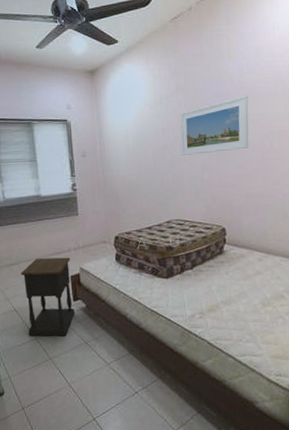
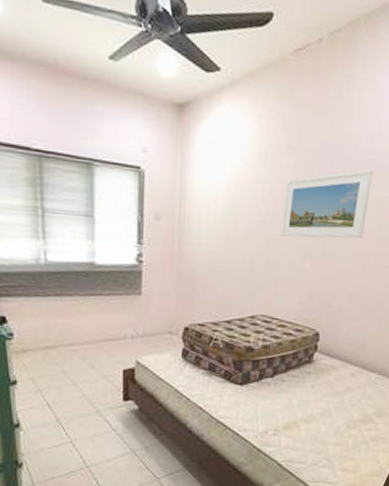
nightstand: present [20,257,75,337] -> none [58,343,126,442]

